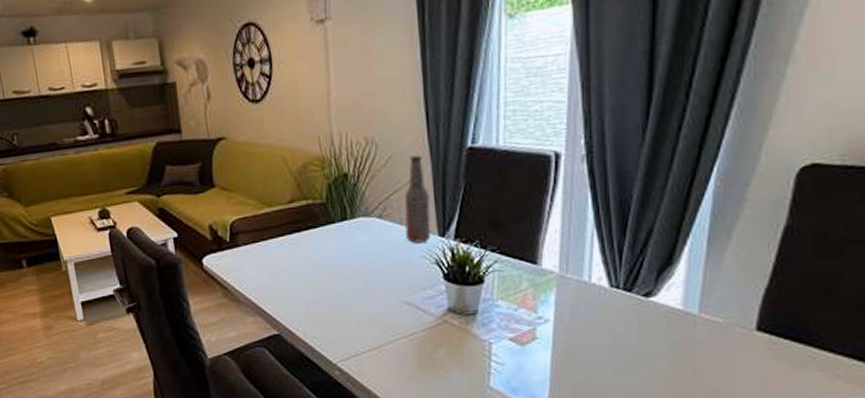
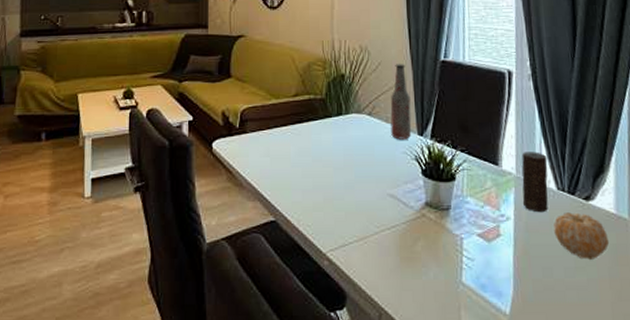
candle: none [565,246,600,313] -> present [522,152,548,213]
fruit: none [602,310,671,359] -> present [553,212,610,259]

